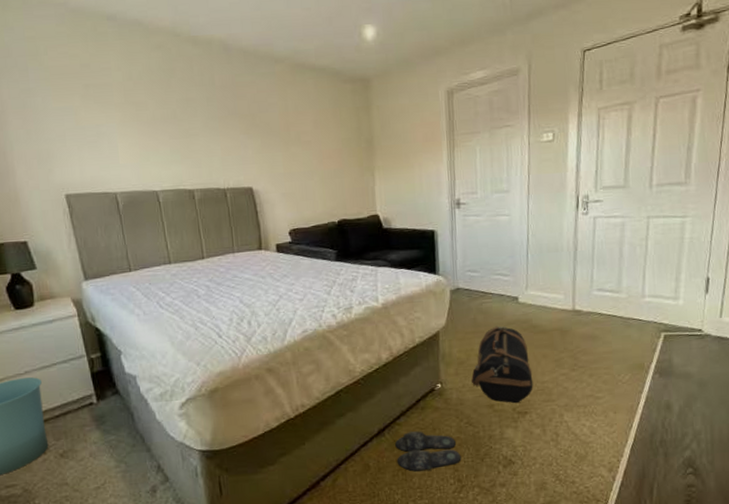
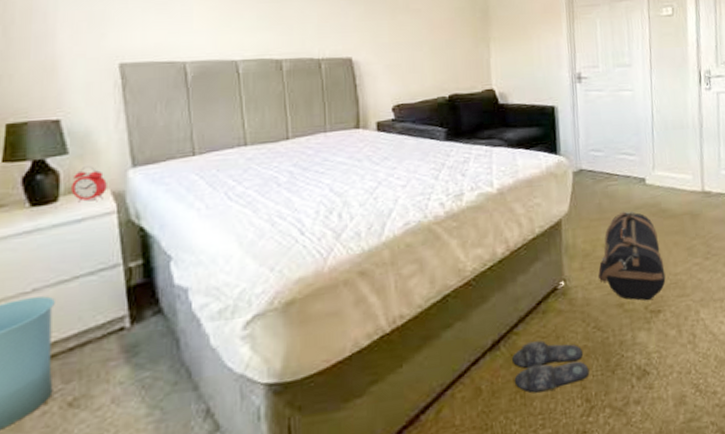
alarm clock: none [42,278,68,307] -> present [71,165,107,202]

